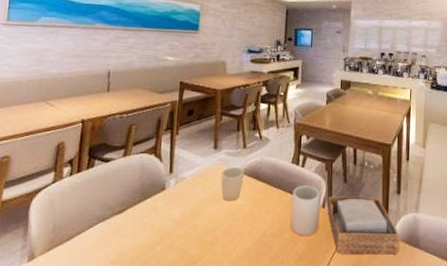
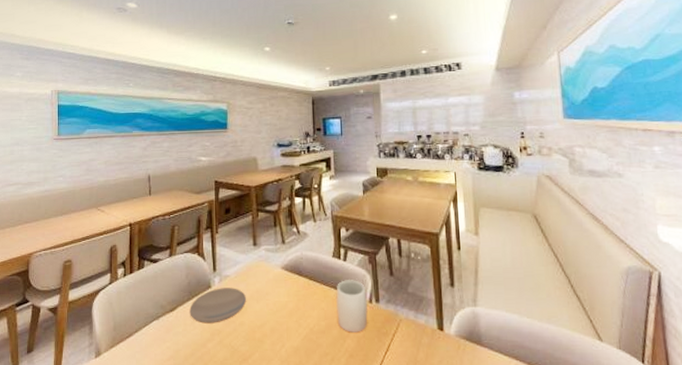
plate: none [140,190,201,226] -> present [189,288,246,324]
cup: present [220,167,244,202] -> none [263,264,286,298]
napkin holder: present [327,196,400,255] -> none [374,290,459,353]

